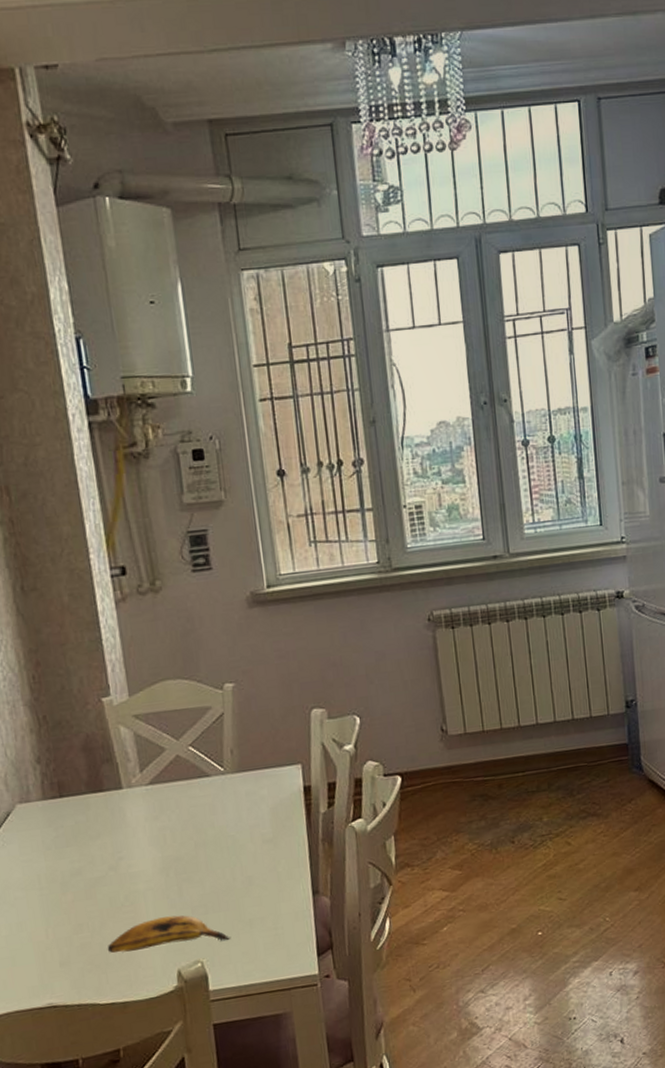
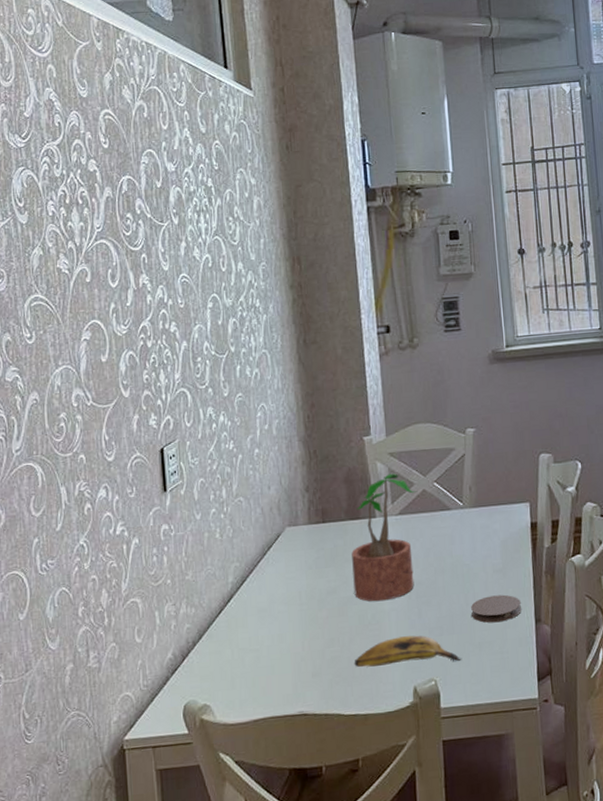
potted plant: none [96,738,172,882] -> present [352,473,418,602]
coaster: none [239,866,296,898] -> present [471,594,521,623]

